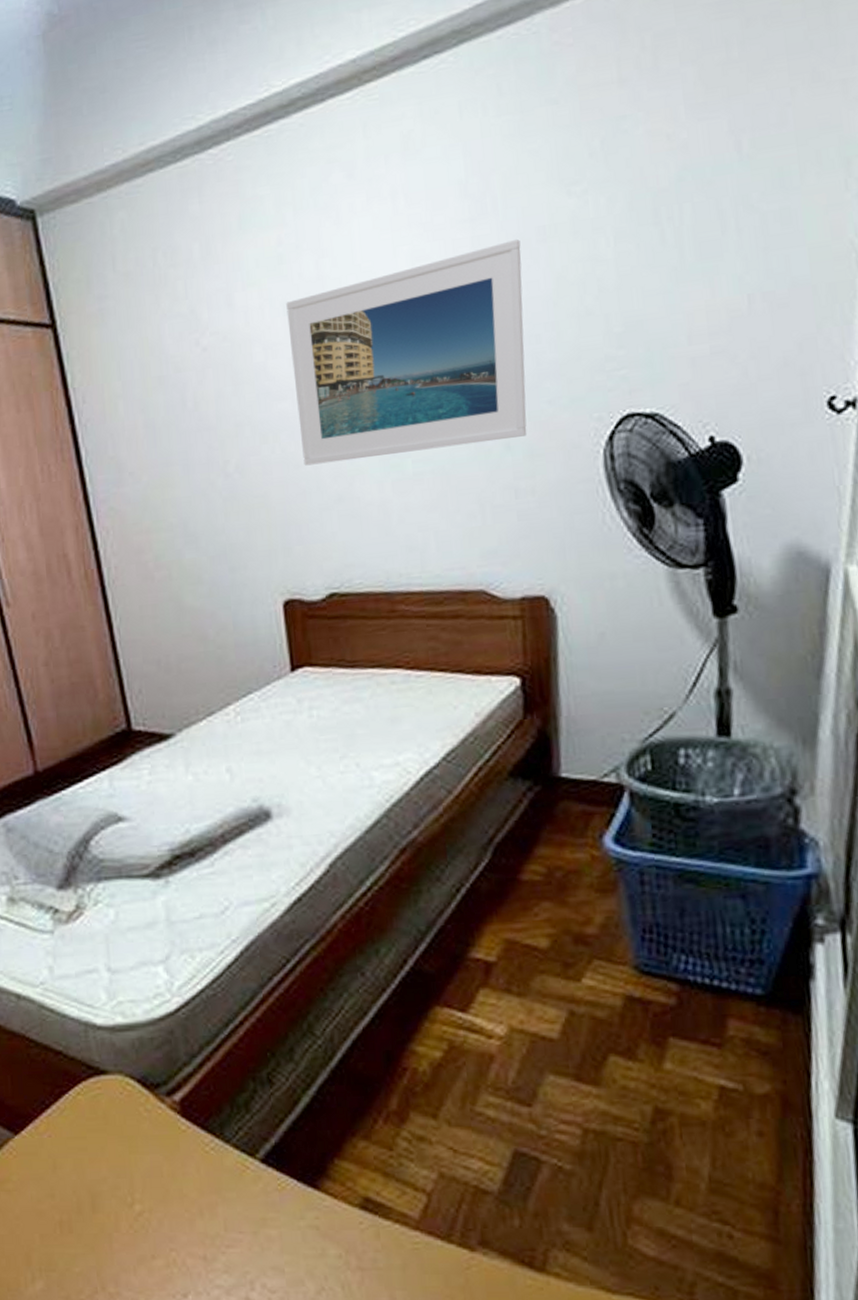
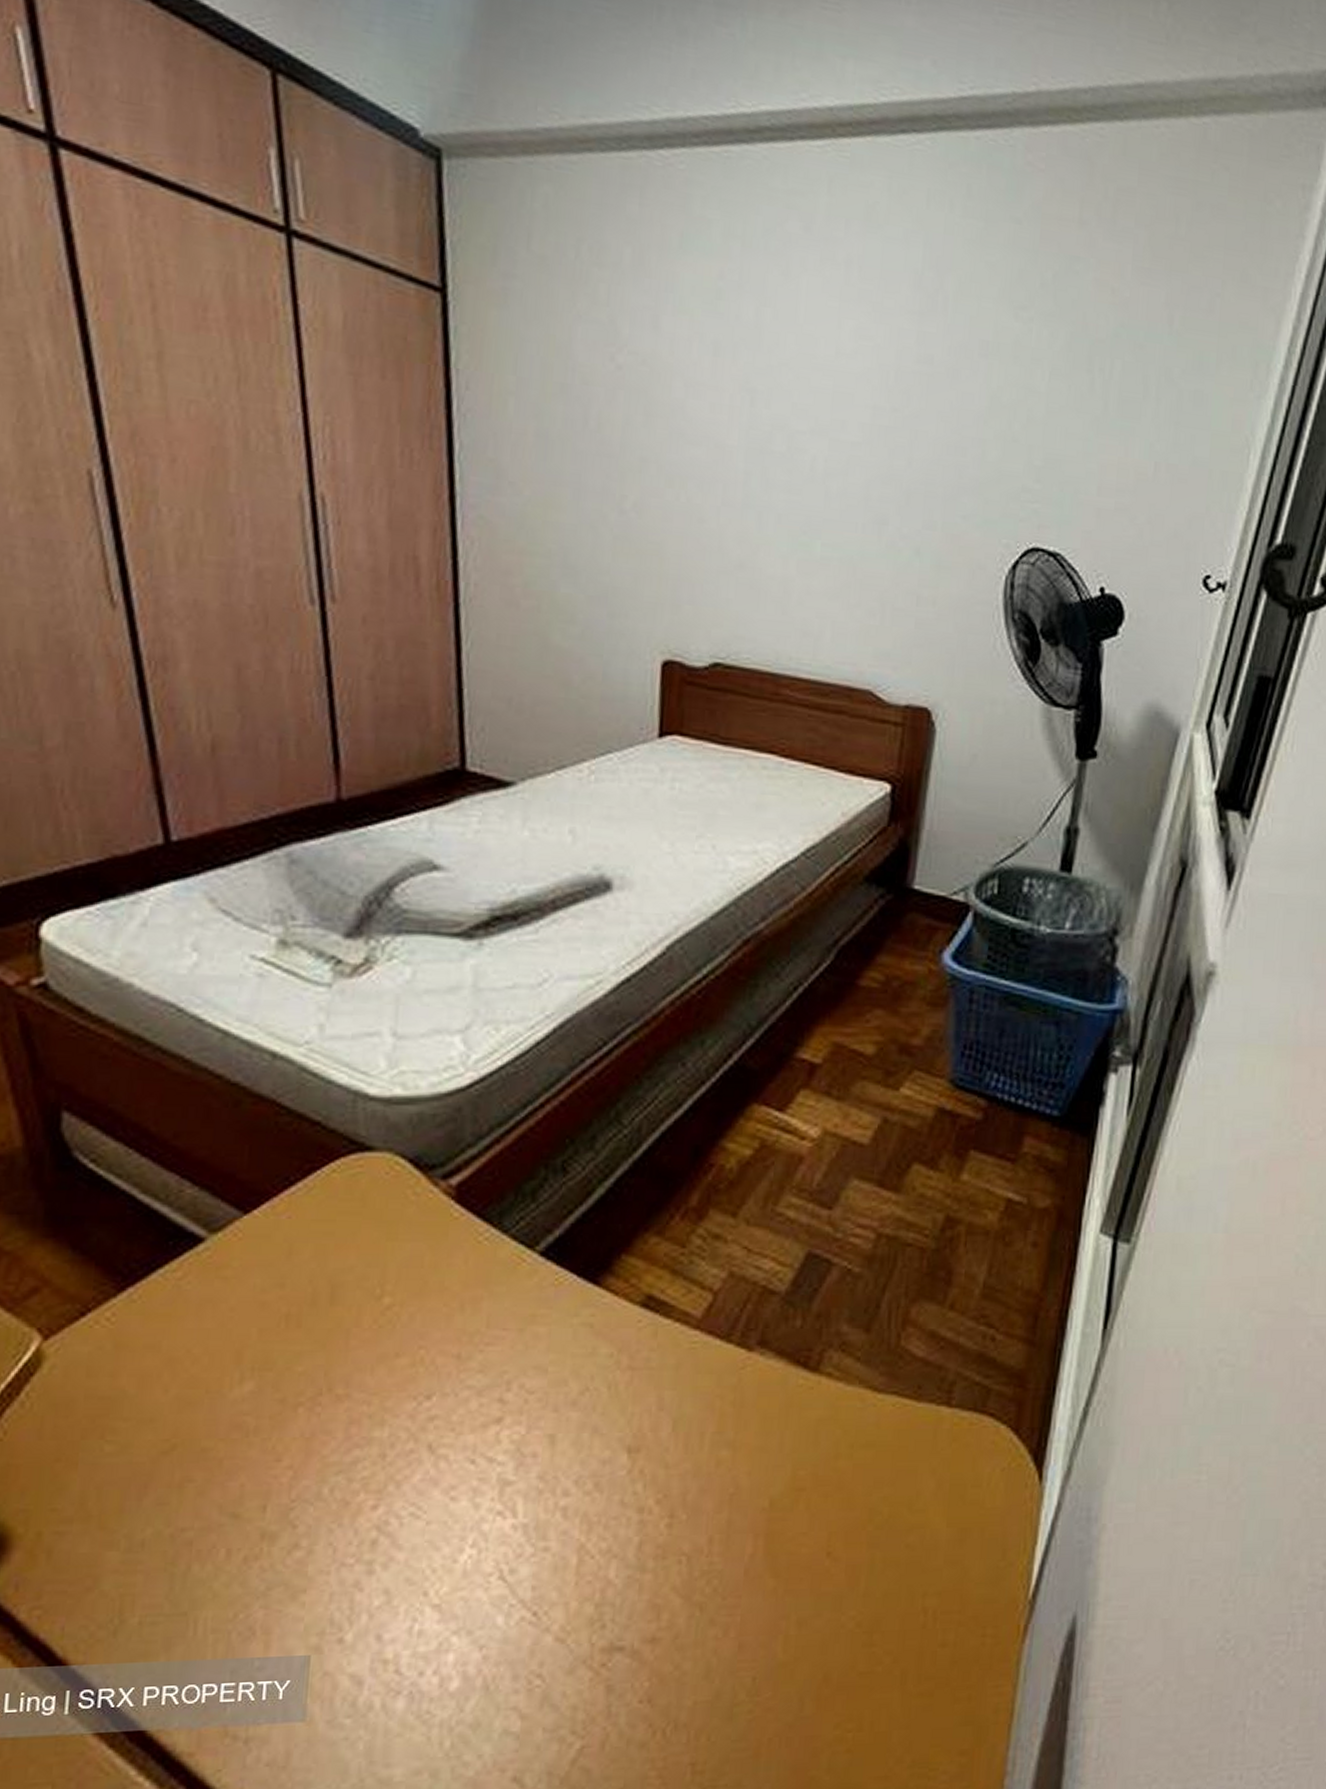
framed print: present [286,238,527,466] -> none [708,341,963,545]

